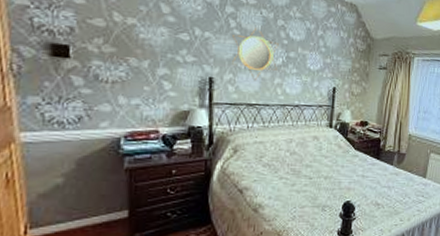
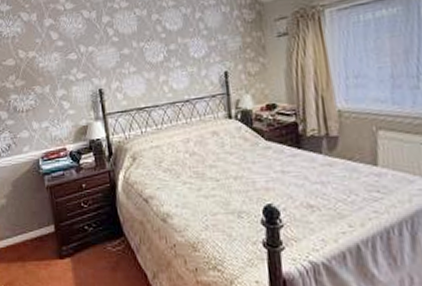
home mirror: present [230,28,279,81] -> none [112,29,160,84]

